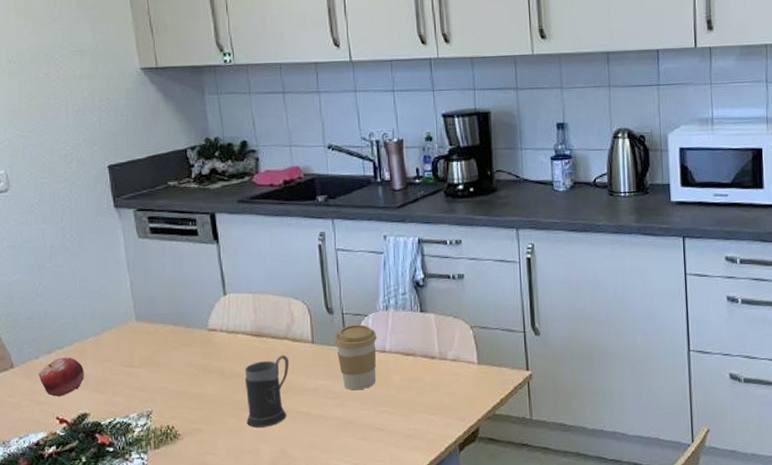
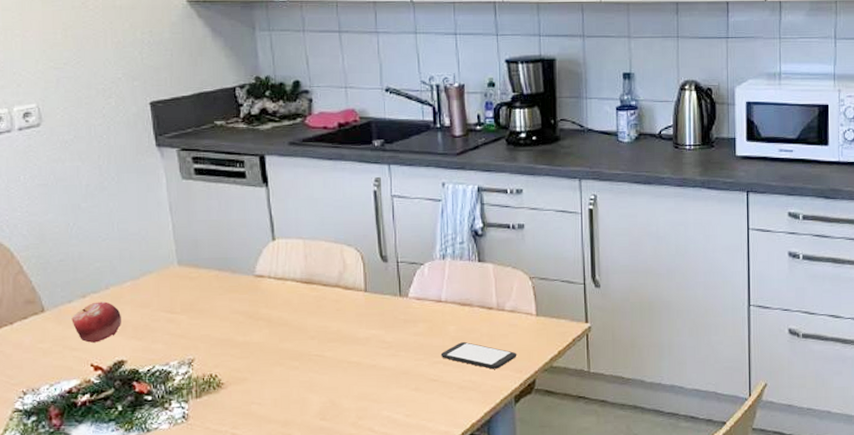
mug: present [244,355,290,428] -> none [293,303,341,377]
coffee cup: present [334,324,377,391] -> none [388,273,433,341]
smartphone: none [386,391,461,418] -> present [440,342,517,369]

